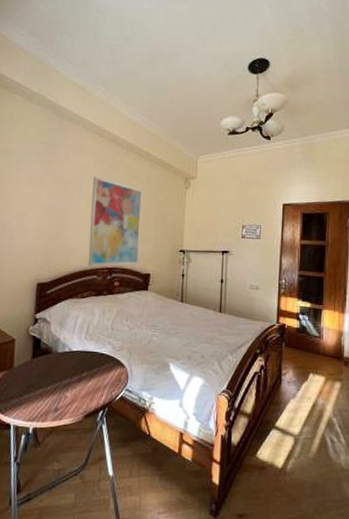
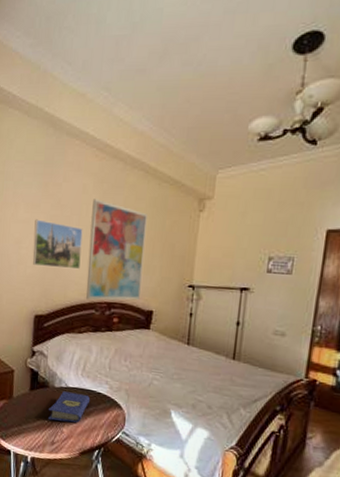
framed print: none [35,193,85,239] -> present [33,219,83,270]
hardcover book: none [51,355,94,387] -> present [48,391,91,423]

